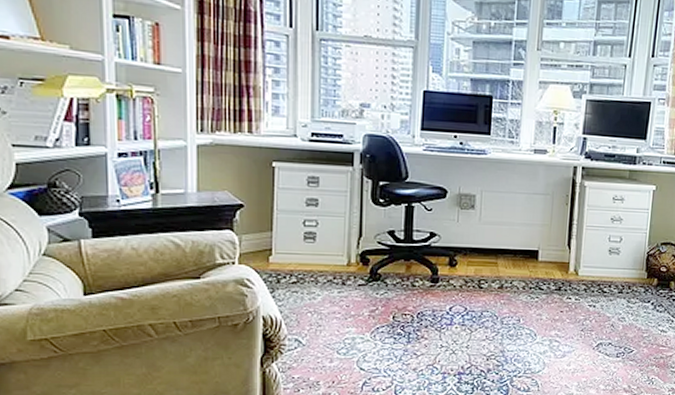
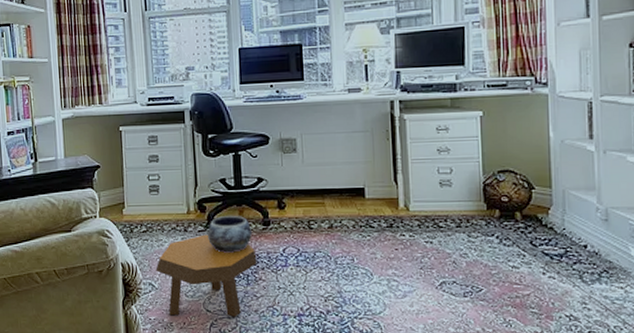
footstool: none [304,289,421,376] -> present [155,234,257,317]
decorative bowl: none [369,269,418,309] -> present [208,215,252,253]

